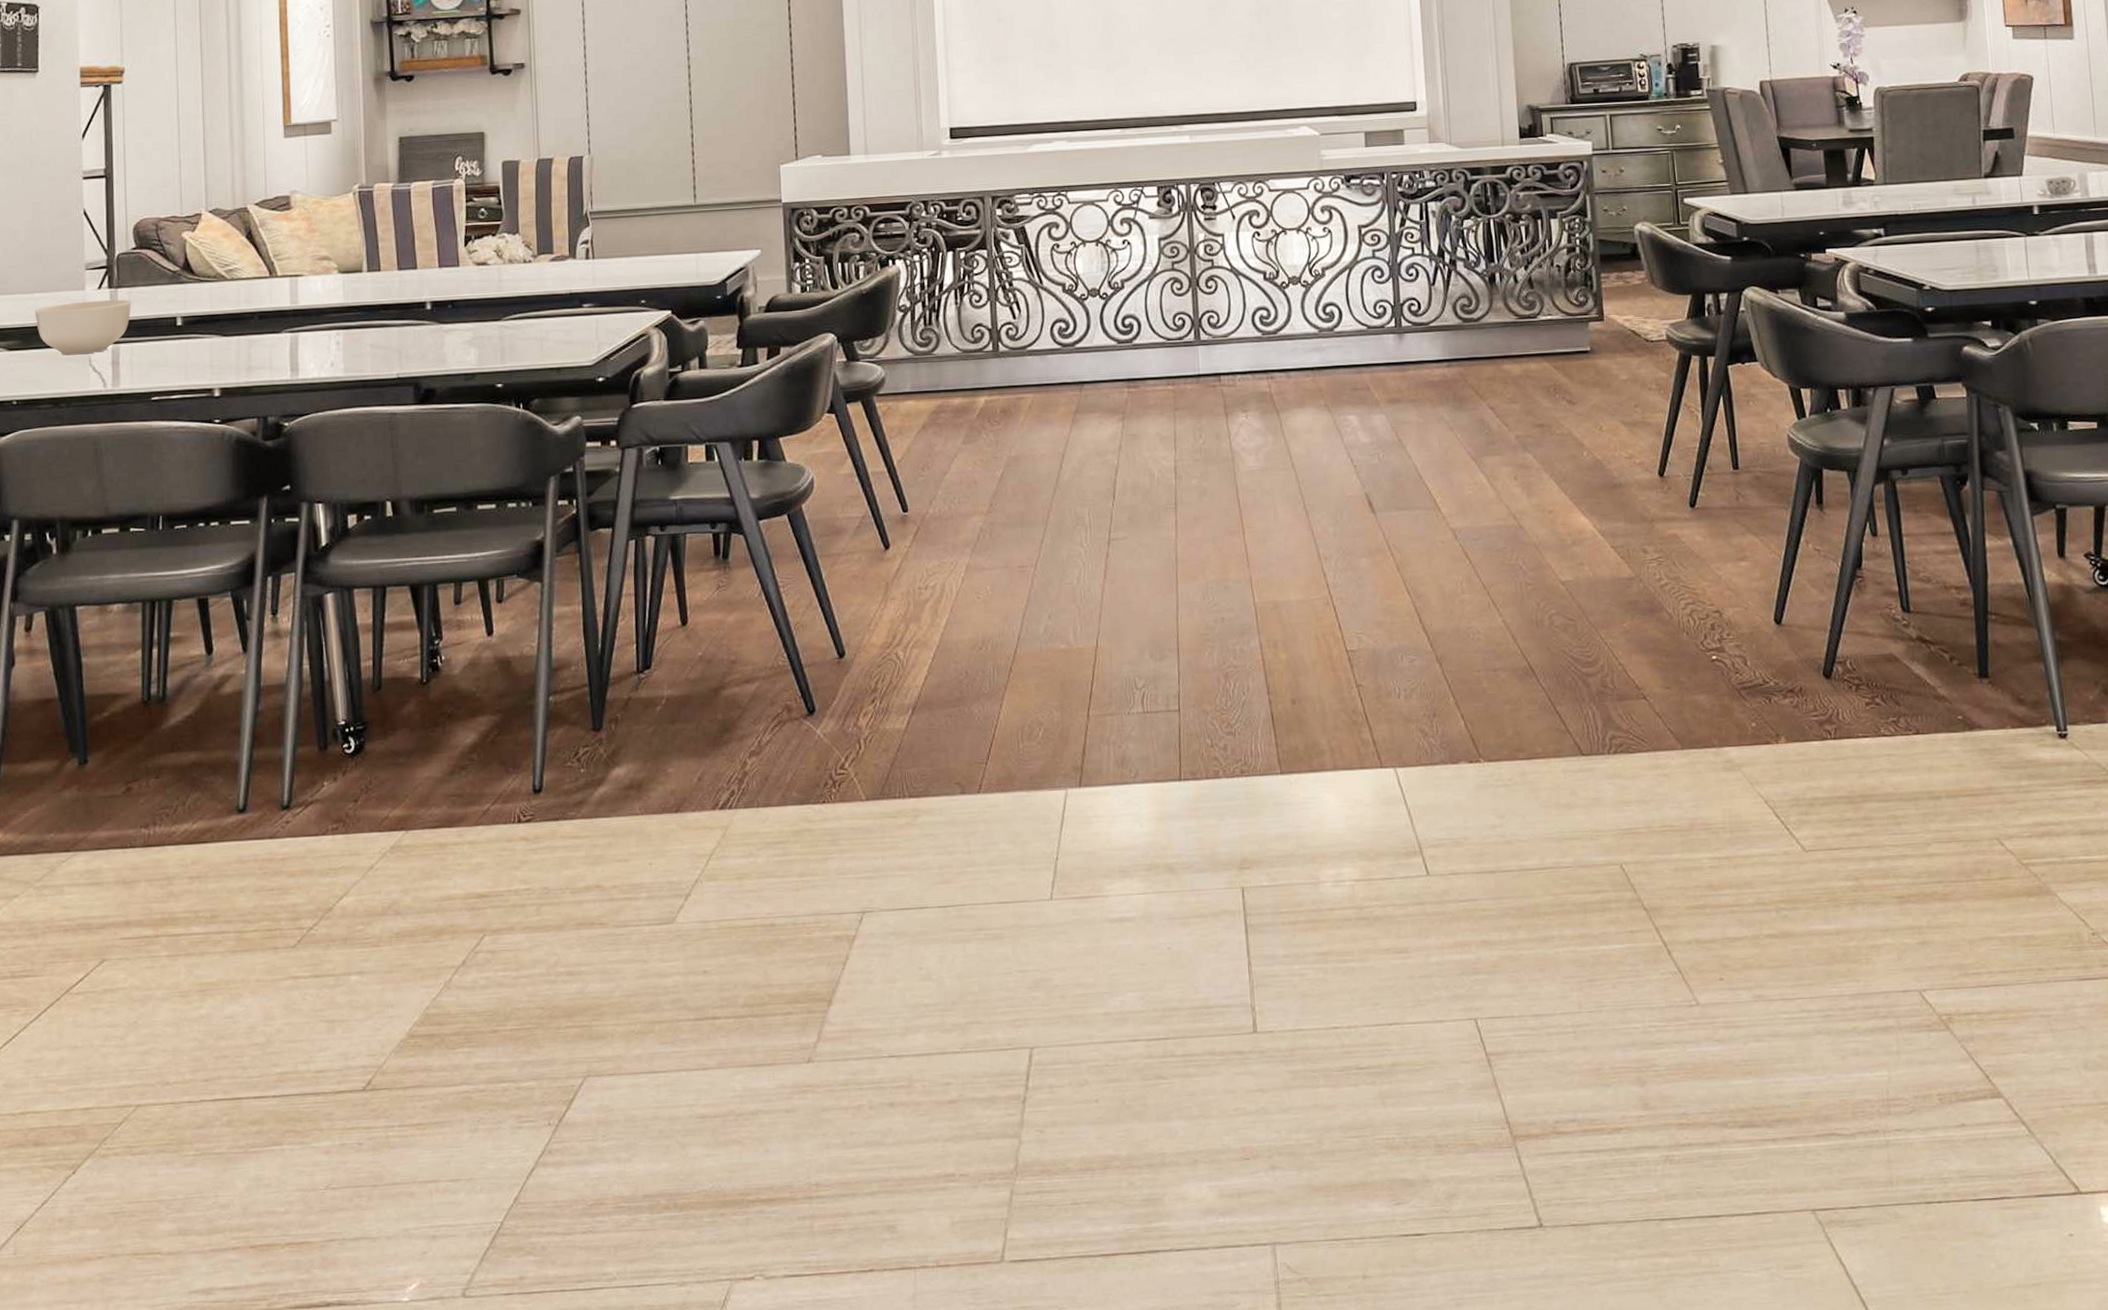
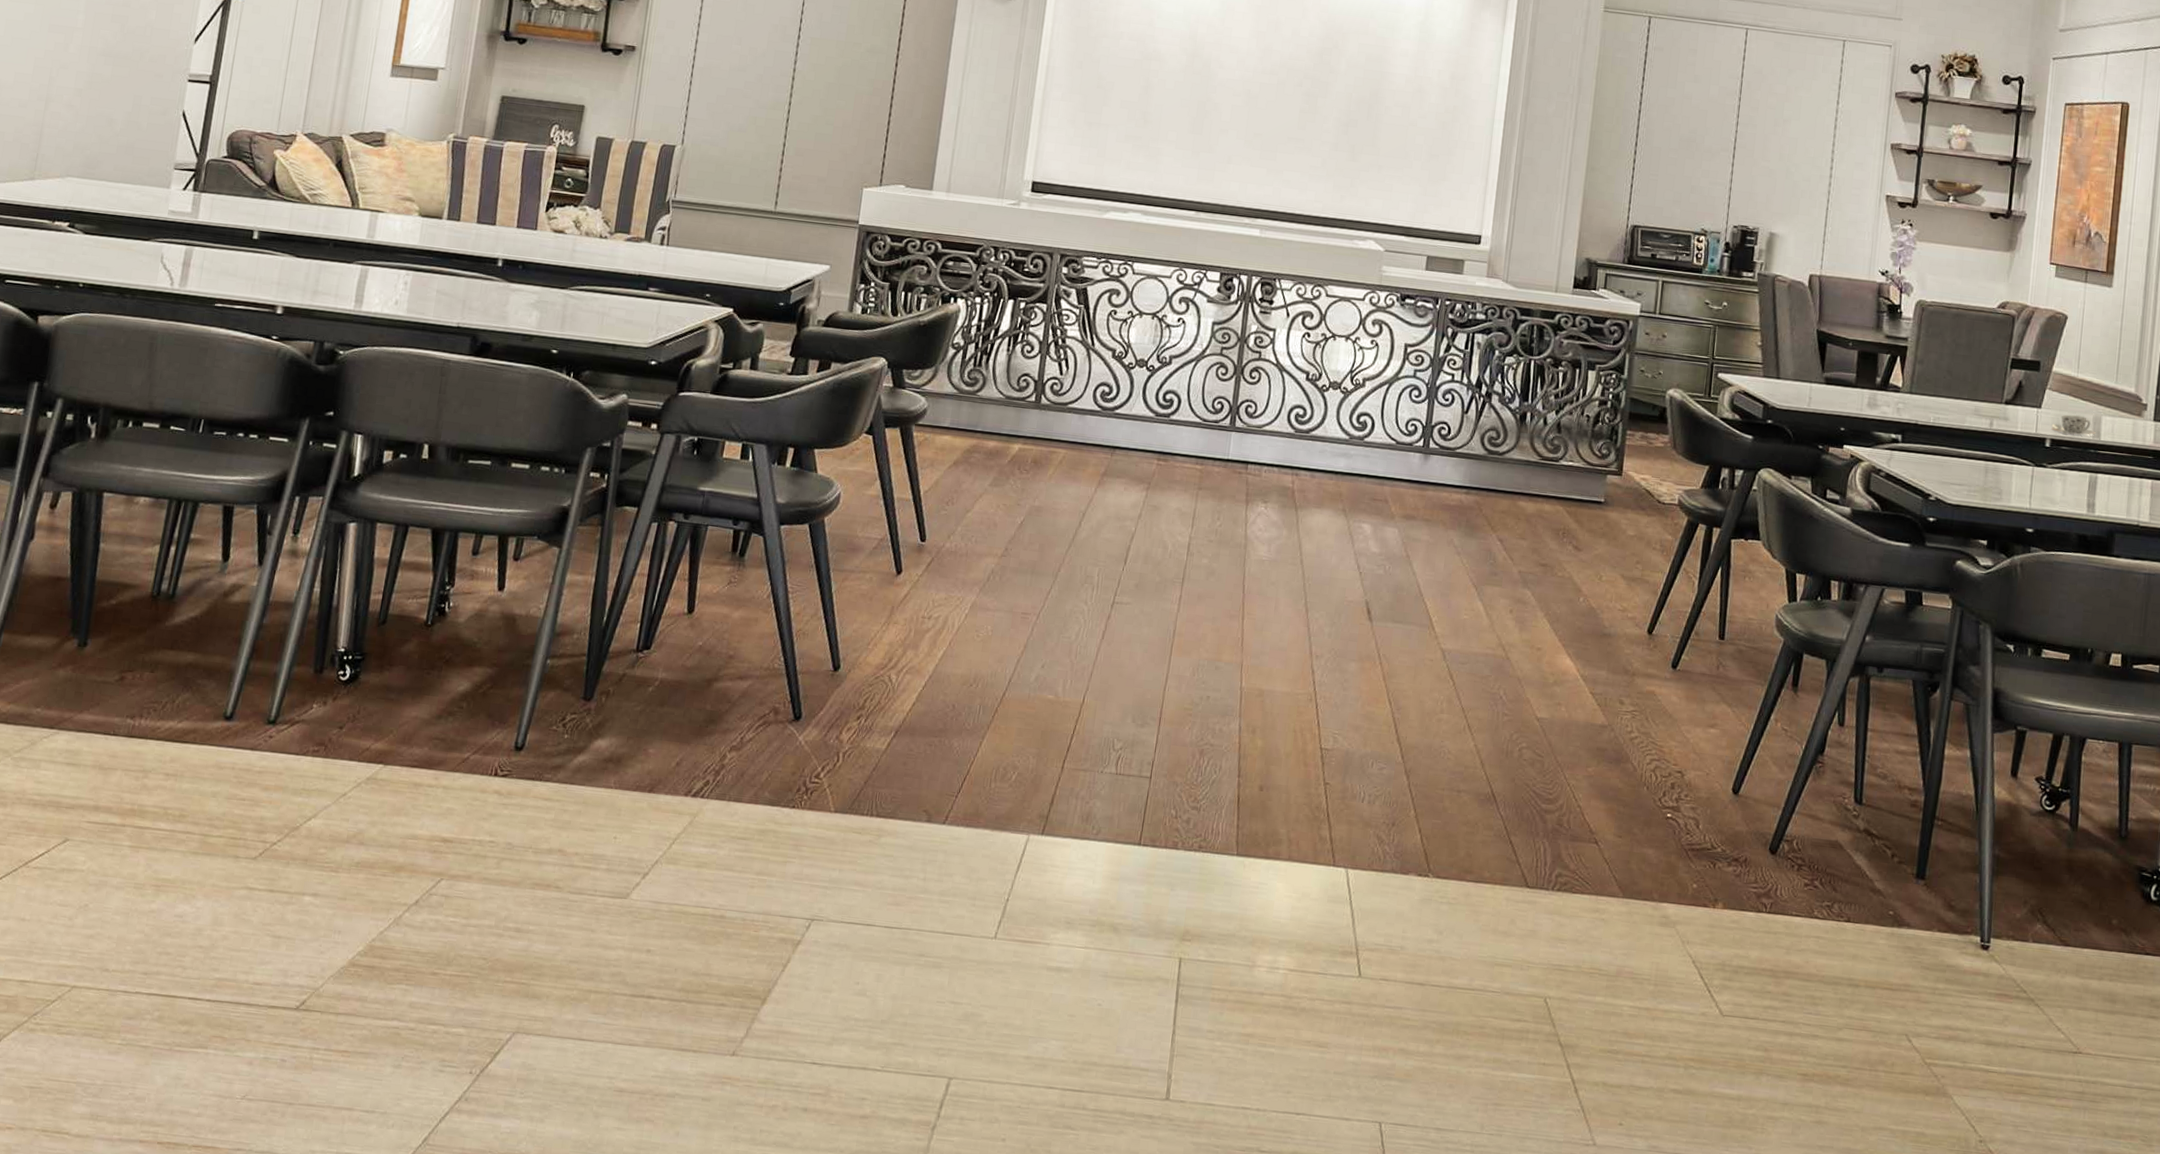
bowl: present [35,299,132,355] -> none [116,197,214,251]

